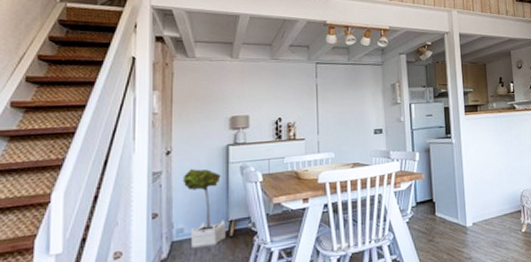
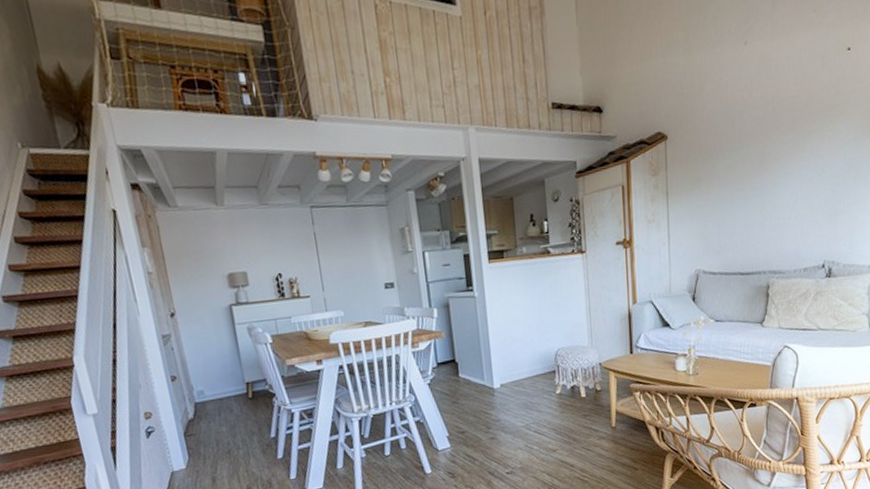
potted tree: present [182,168,226,249] -> none [192,330,246,410]

